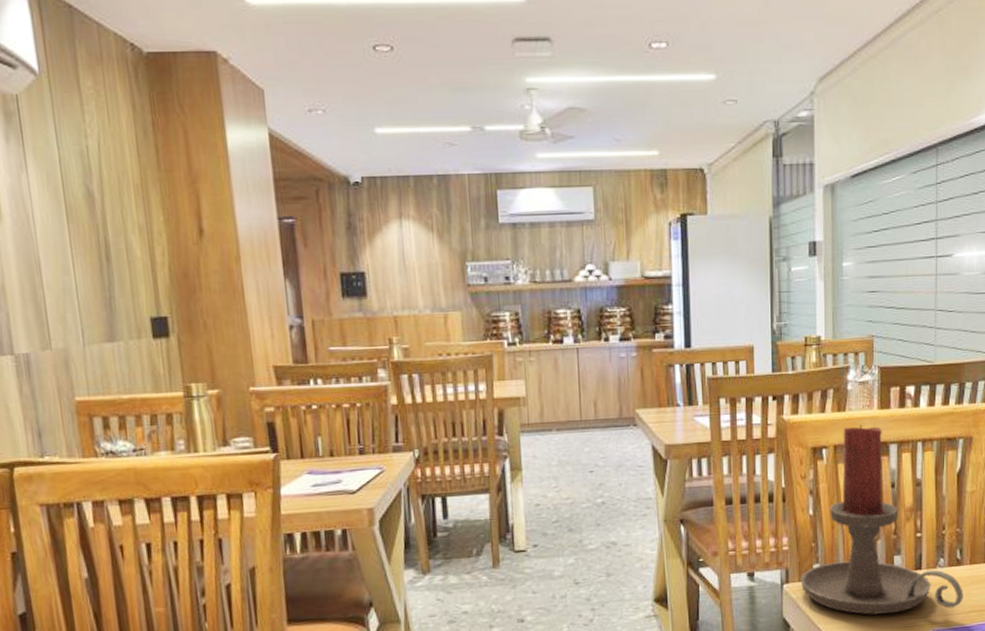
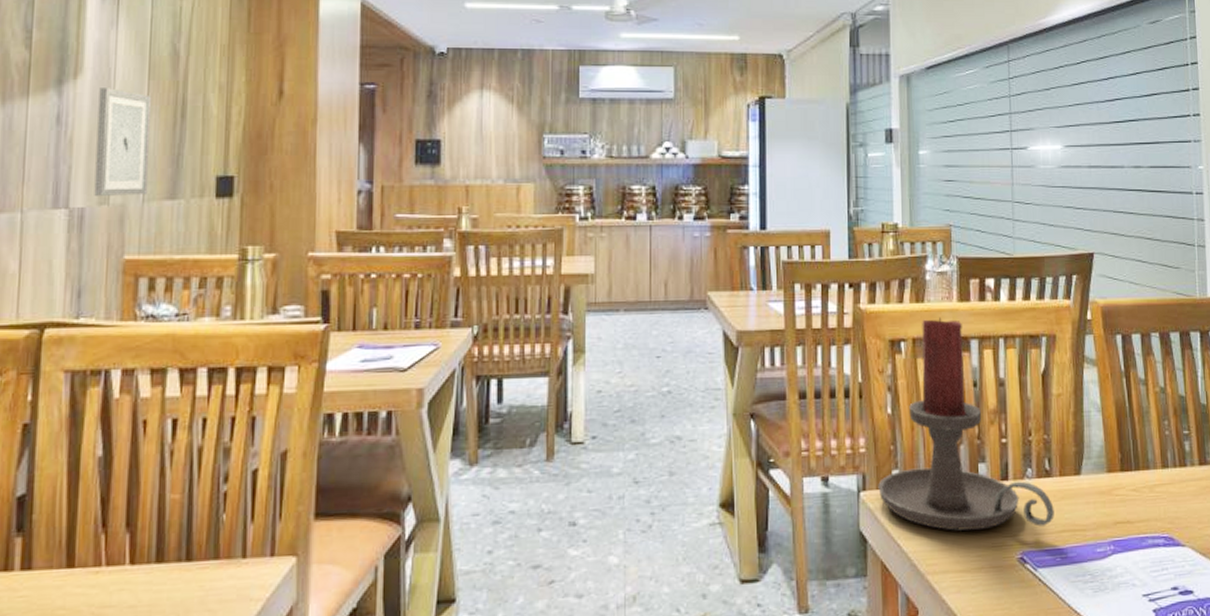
wall art: none [21,233,87,342] -> present [94,88,152,196]

